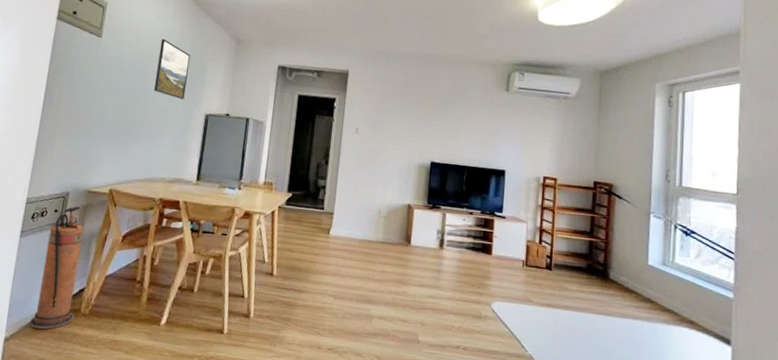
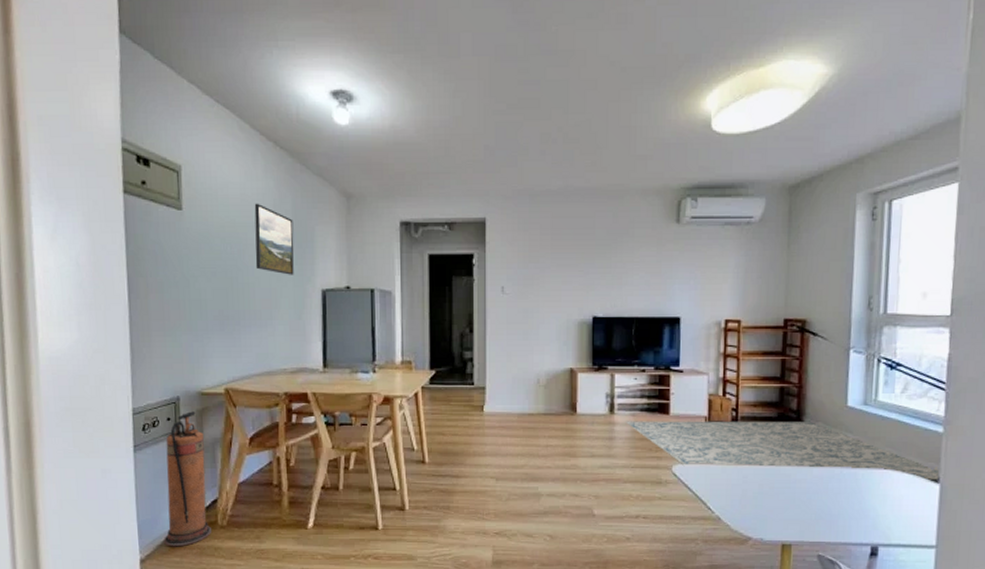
rug: none [452,256,730,342] -> present [625,421,939,480]

